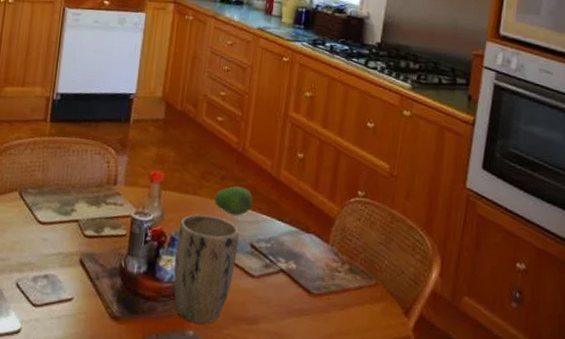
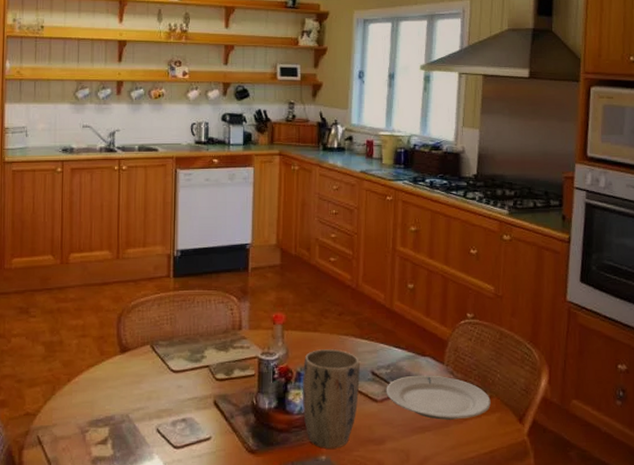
fruit: present [214,186,254,216] -> none [334,320,371,347]
plate: none [264,252,376,306] -> present [386,375,491,420]

